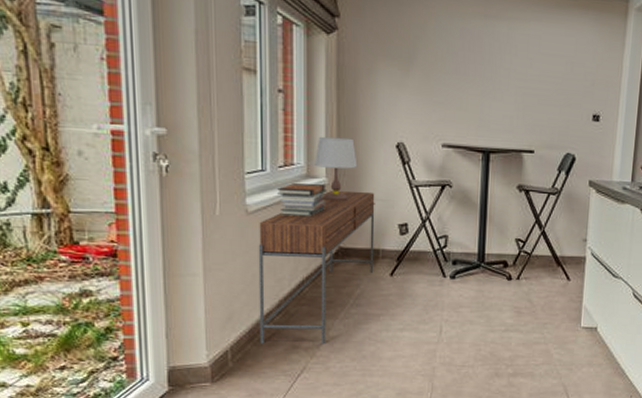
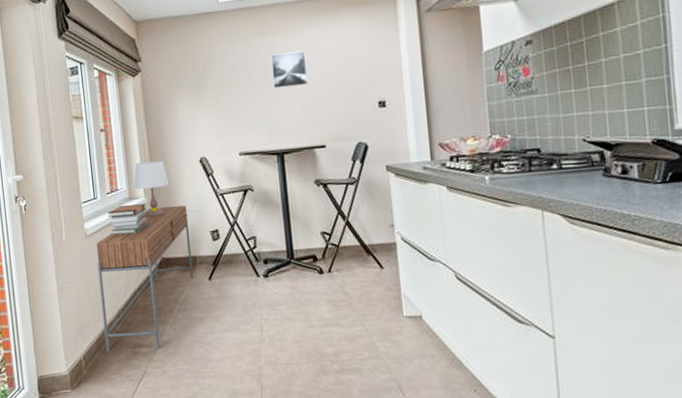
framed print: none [490,42,529,84] -> present [270,50,309,89]

